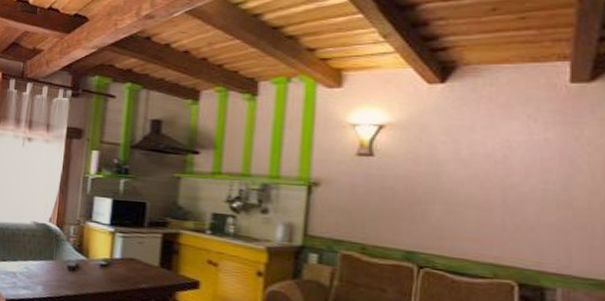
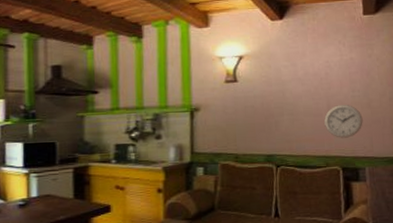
wall clock: none [496,199,558,245] -> present [324,105,363,138]

